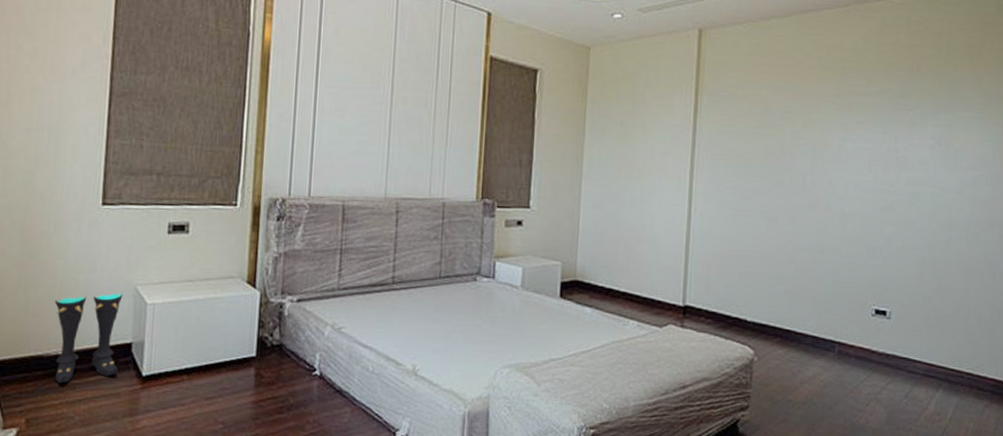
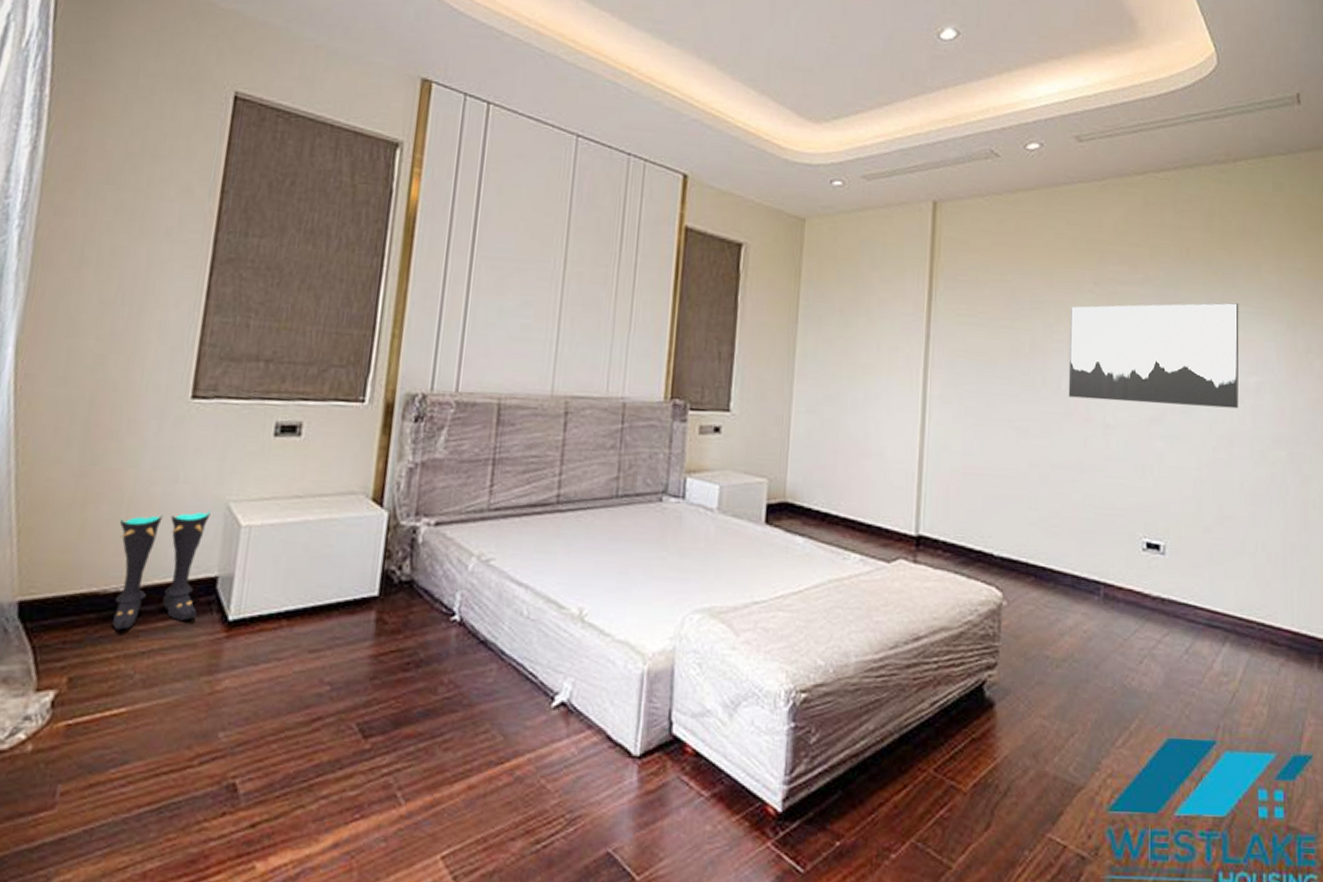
wall art: none [812,109,962,199] -> present [1068,302,1239,409]

